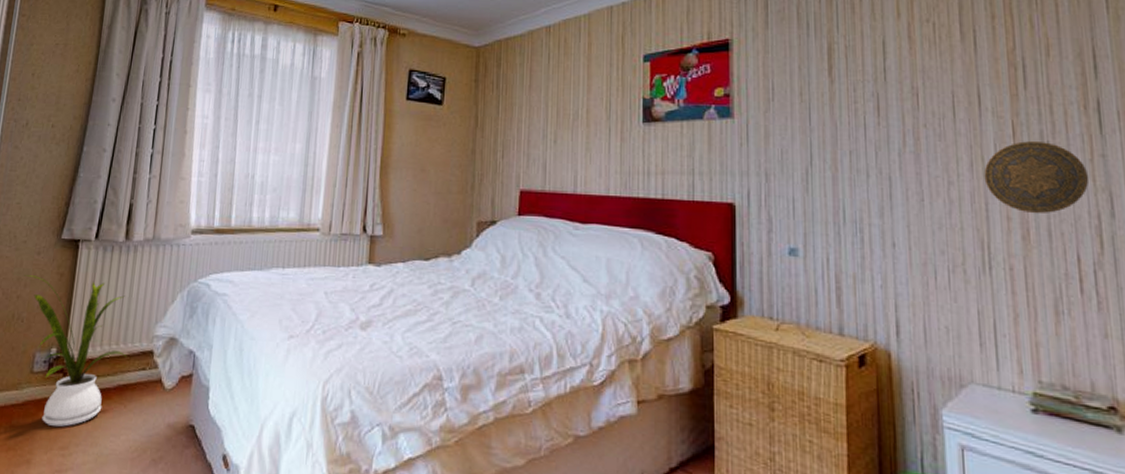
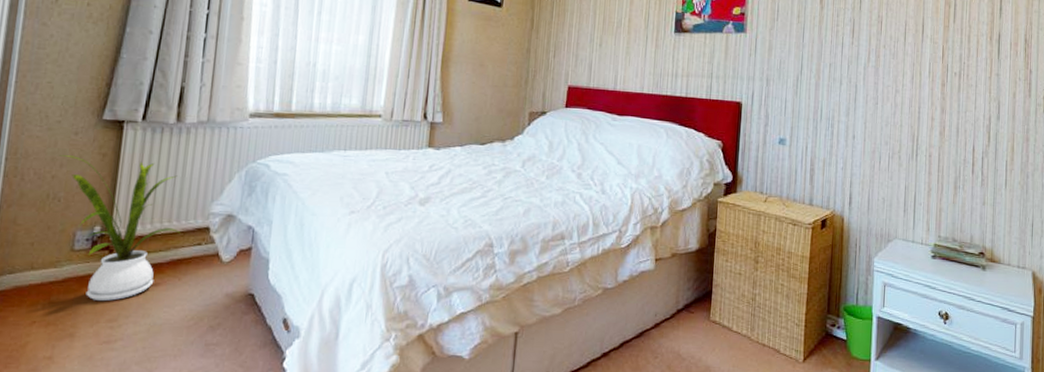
decorative plate: present [984,141,1089,214] -> none [920,62,987,116]

